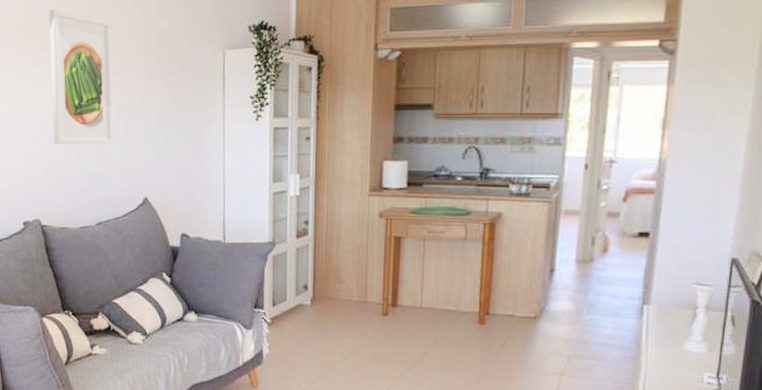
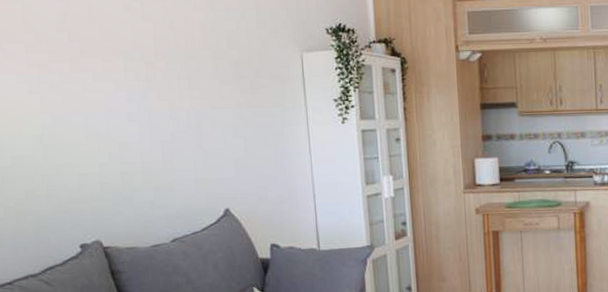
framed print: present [49,9,113,145] -> none [94,9,184,157]

